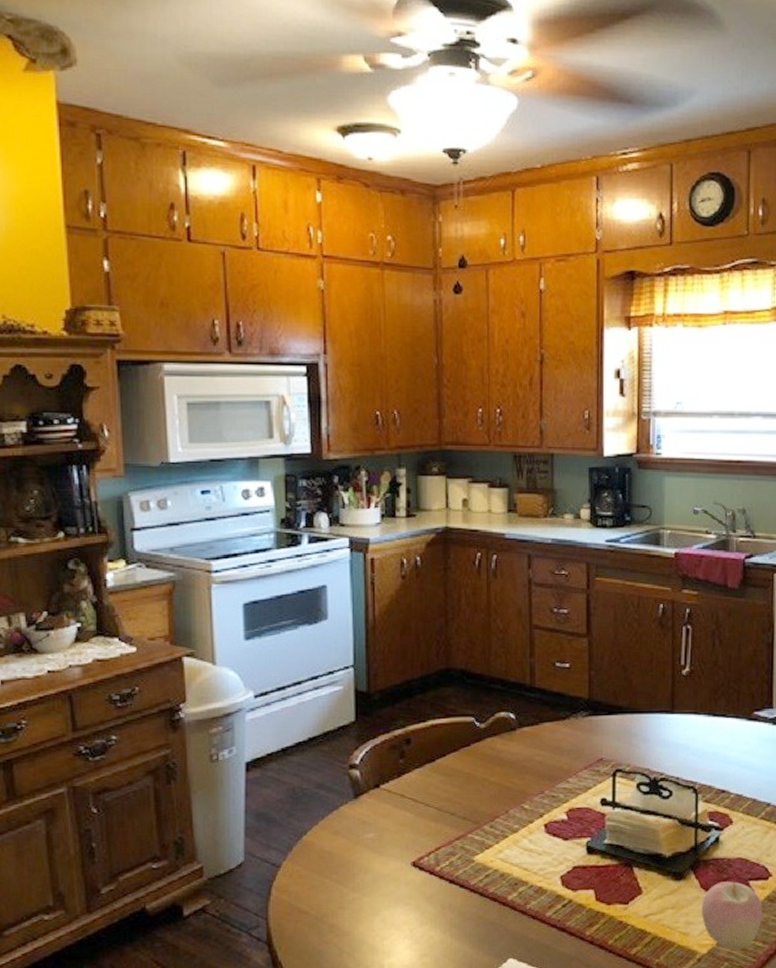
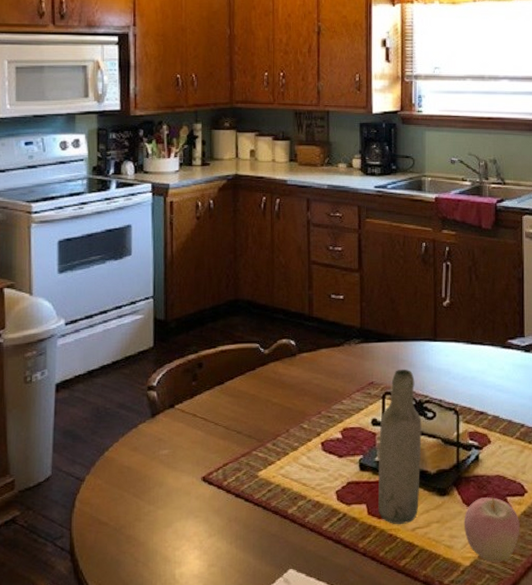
bottle: none [607,745,657,911] -> present [378,370,422,525]

